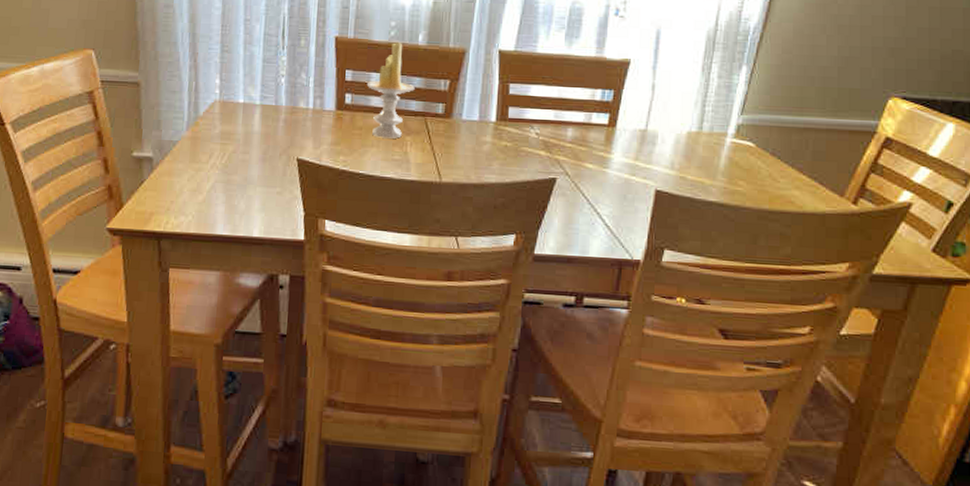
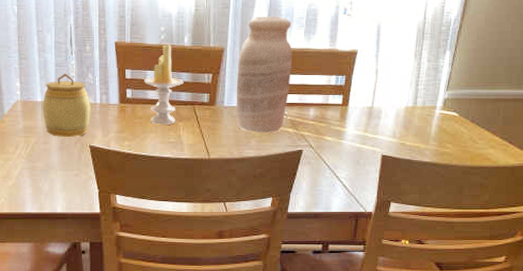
jar: none [244,70,302,148] -> present [42,73,91,138]
vase: none [476,14,550,155] -> present [236,16,292,133]

